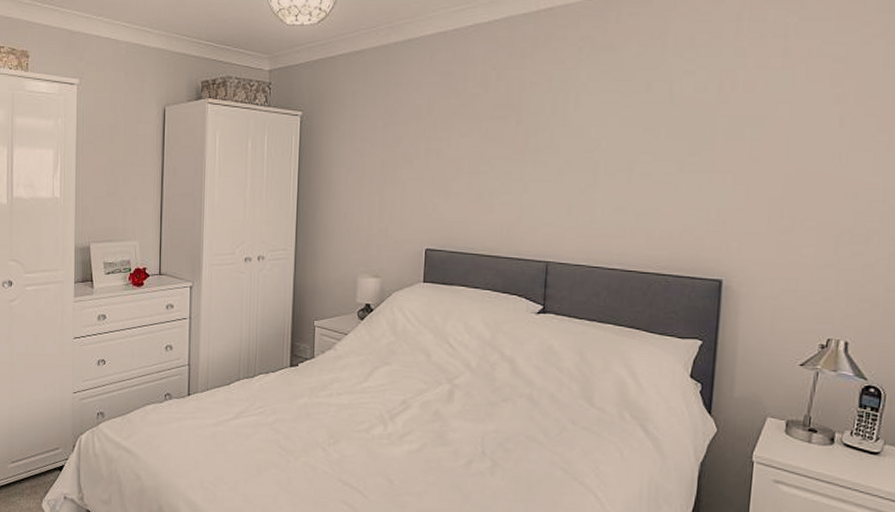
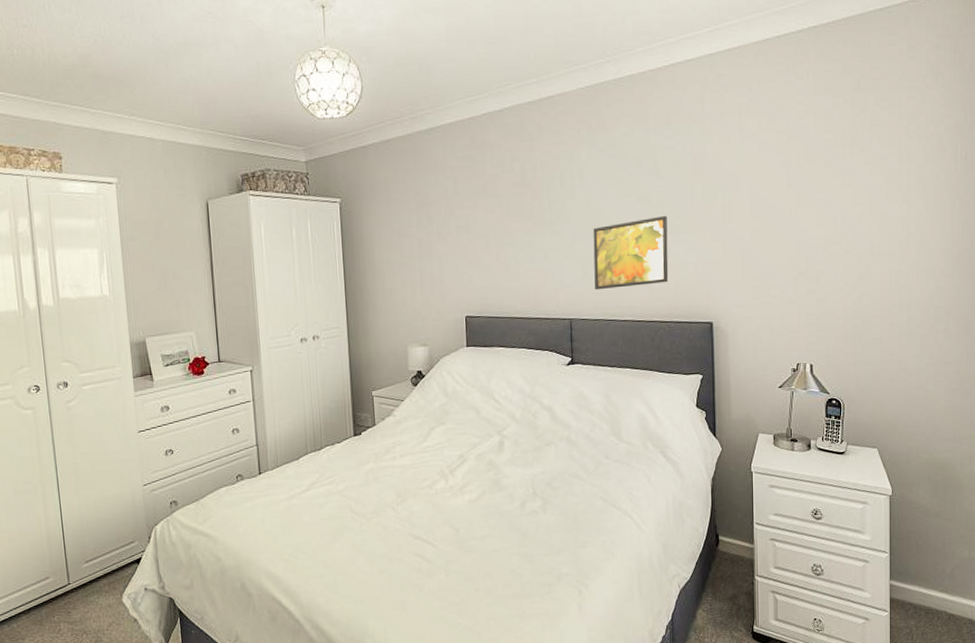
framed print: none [580,150,678,232] -> present [593,215,669,290]

